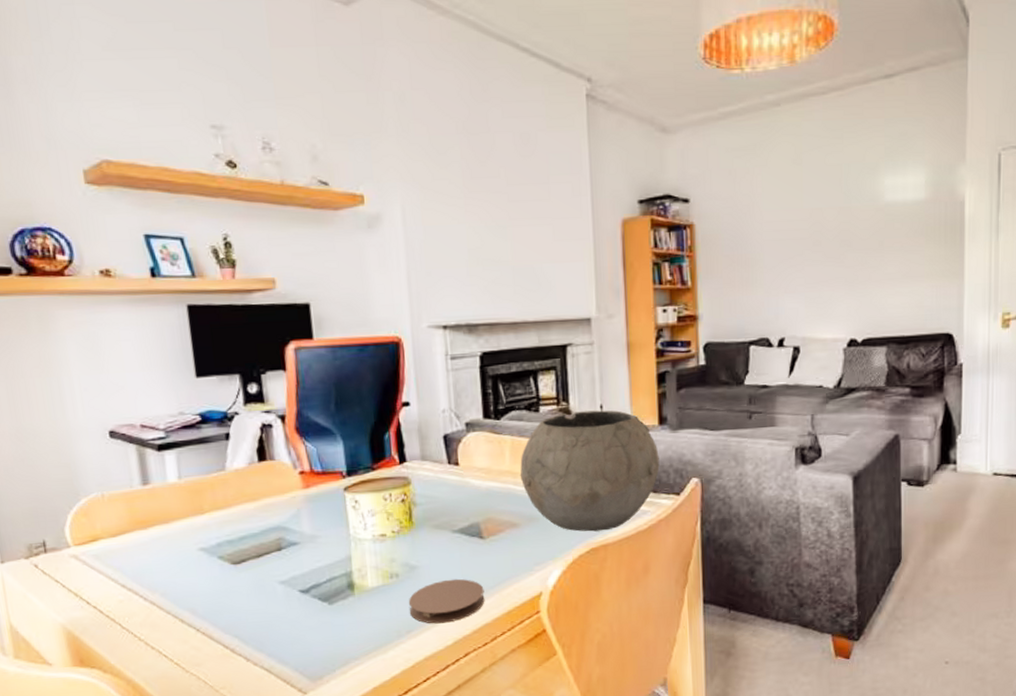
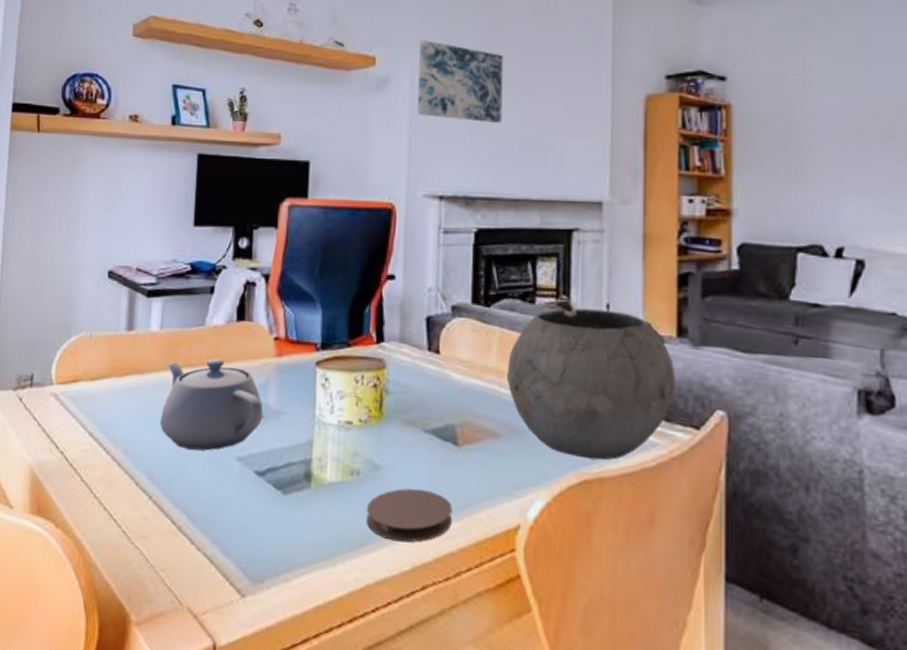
teapot: none [192,498,300,583] -> present [160,358,263,451]
wall art: none [407,176,495,254] -> present [418,40,503,123]

